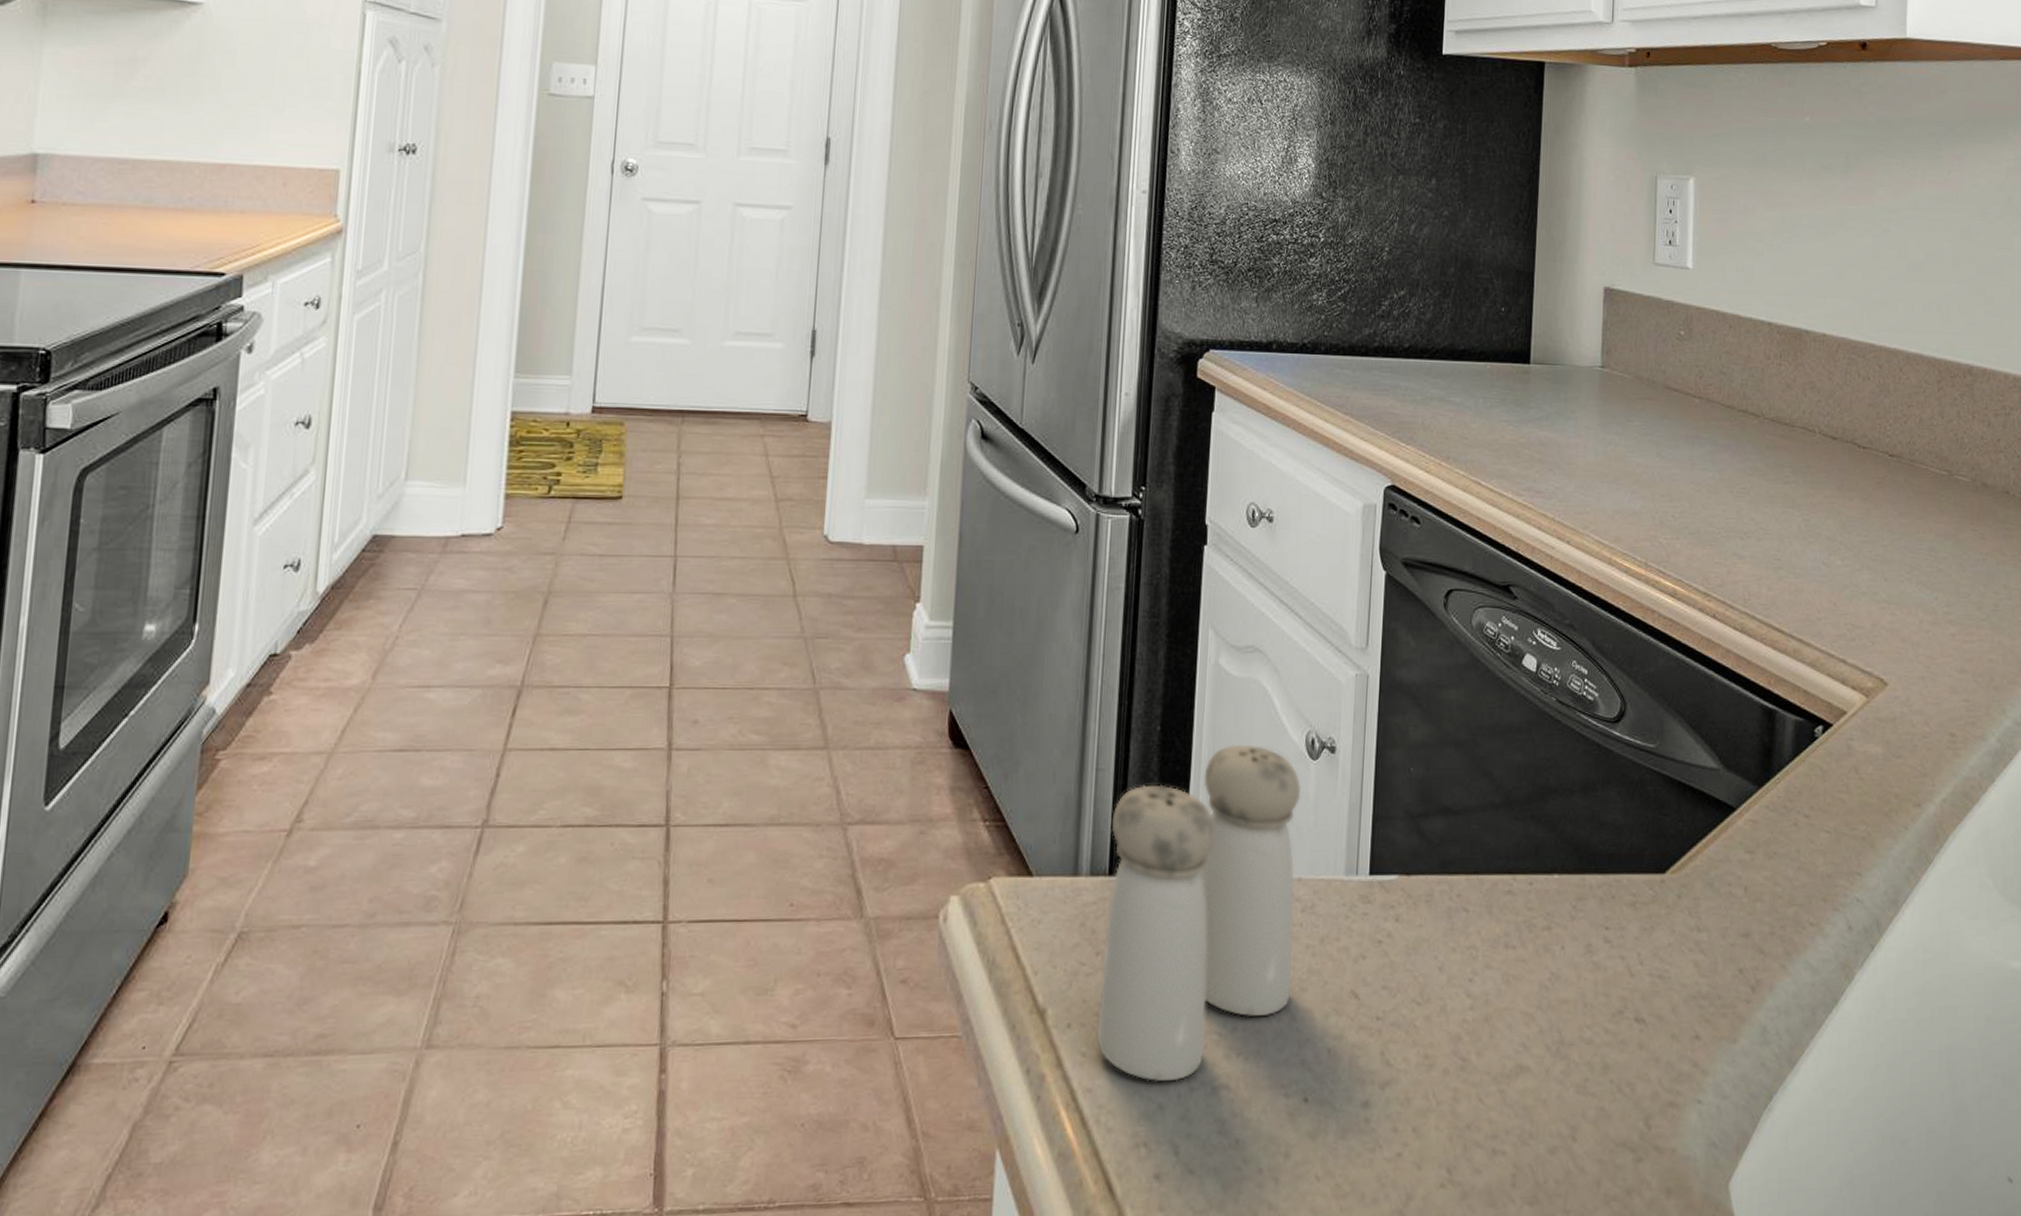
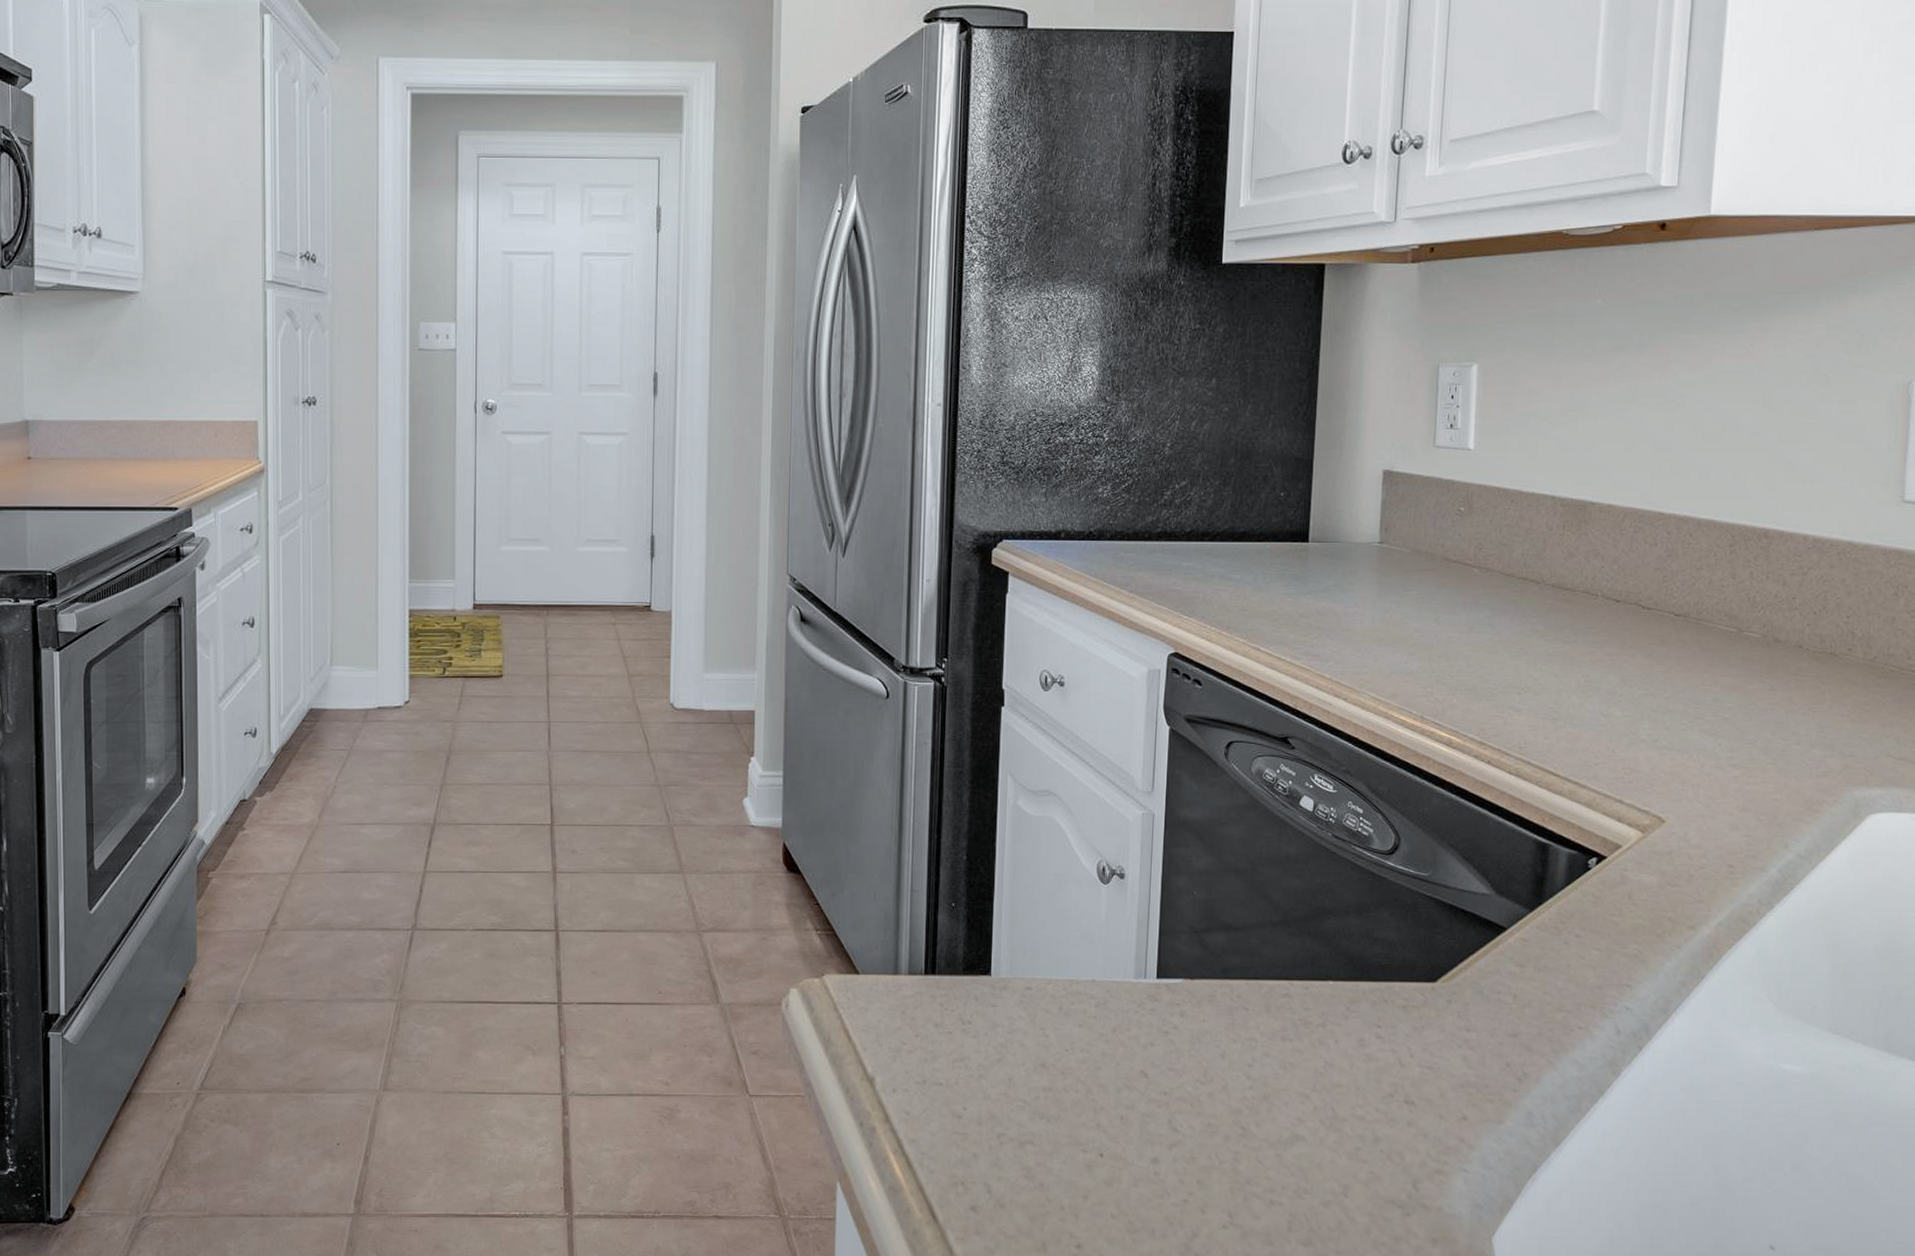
salt and pepper shaker: present [1096,744,1302,1083] -> none [918,871,1094,1137]

